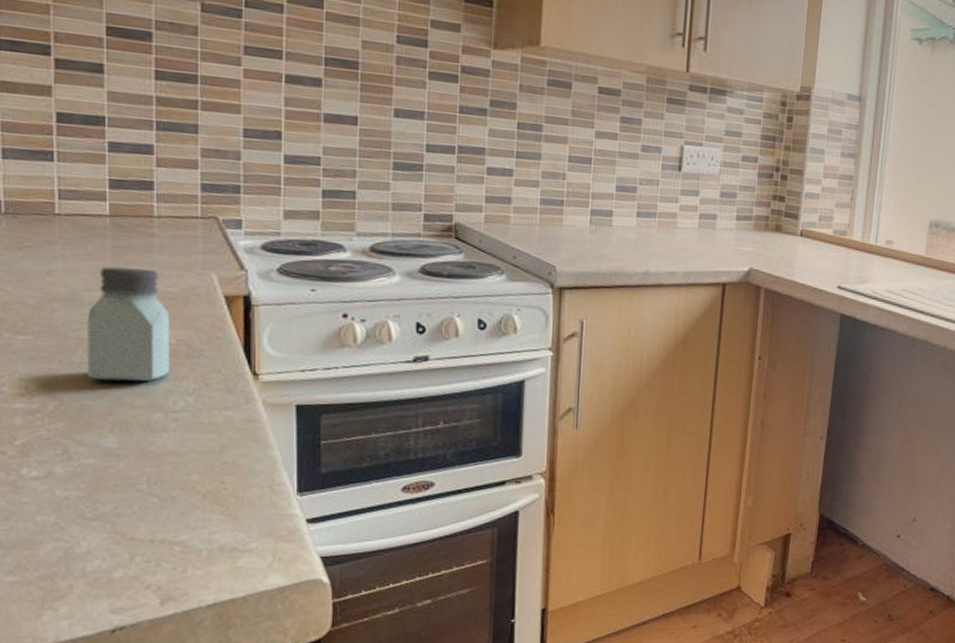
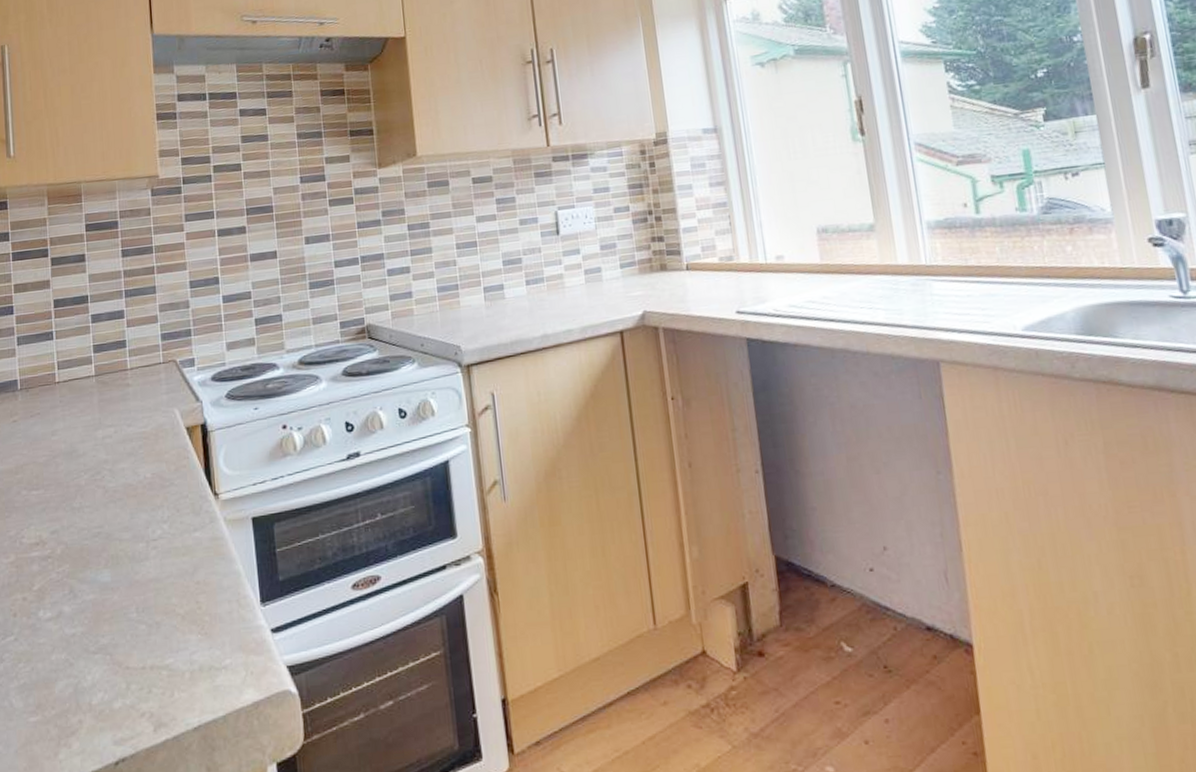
saltshaker: present [87,266,169,382] -> none [82,415,148,520]

